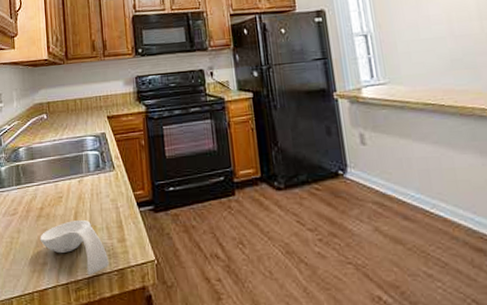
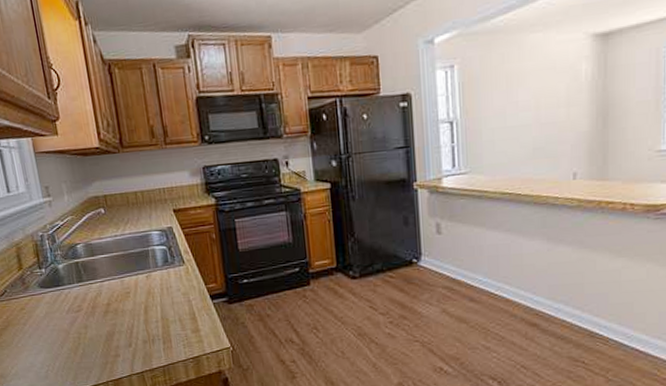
spoon rest: present [40,220,109,275] -> none [109,314,184,364]

